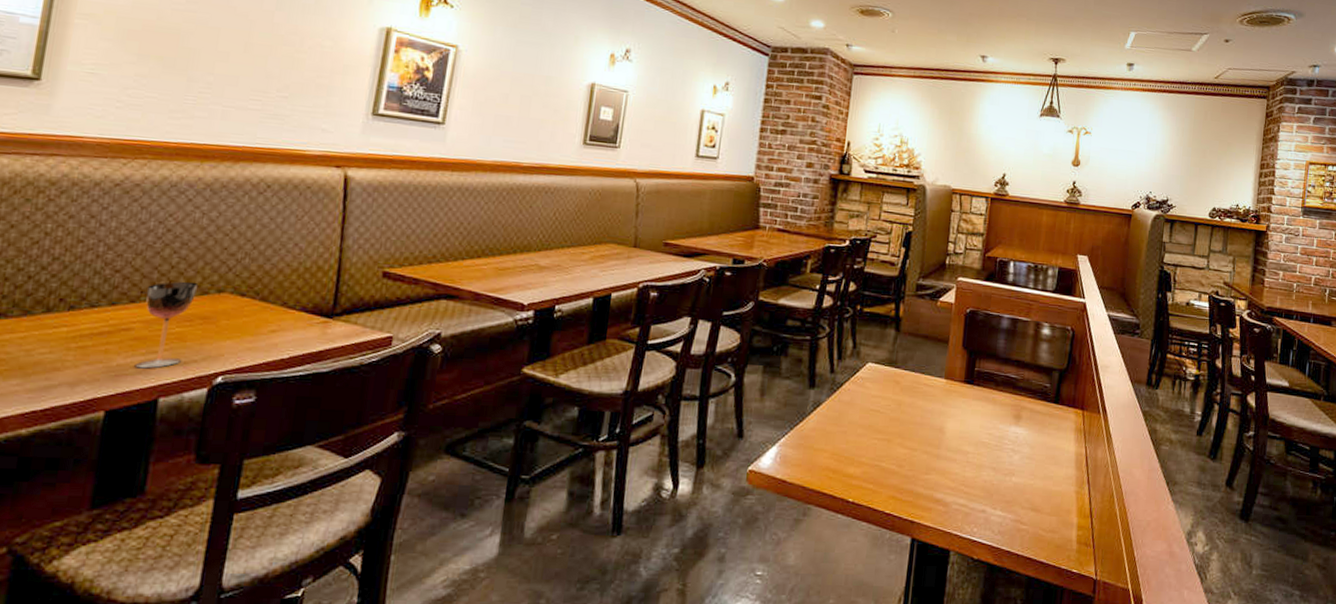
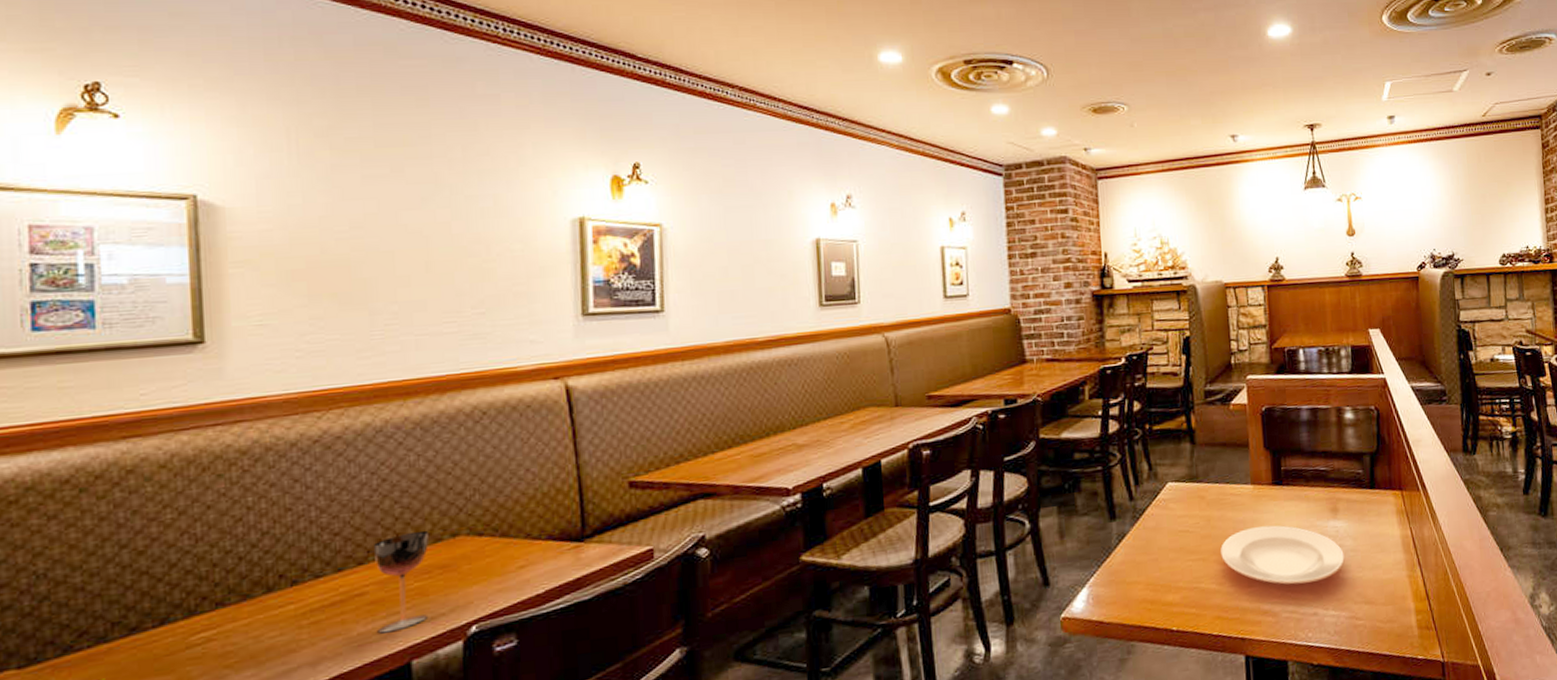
plate: none [904,419,1021,481] -> present [1220,525,1346,585]

